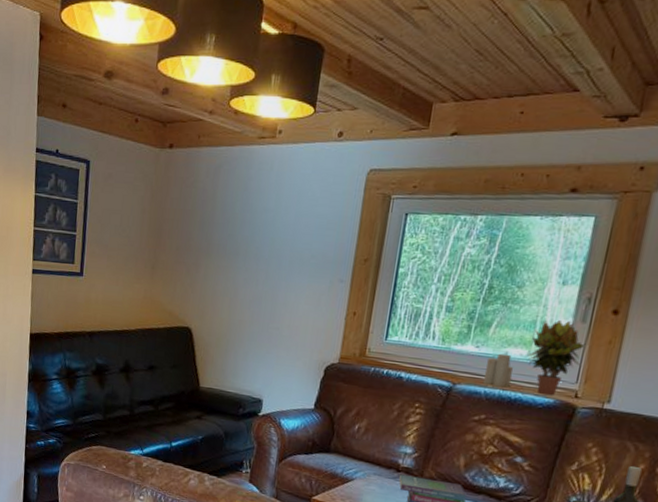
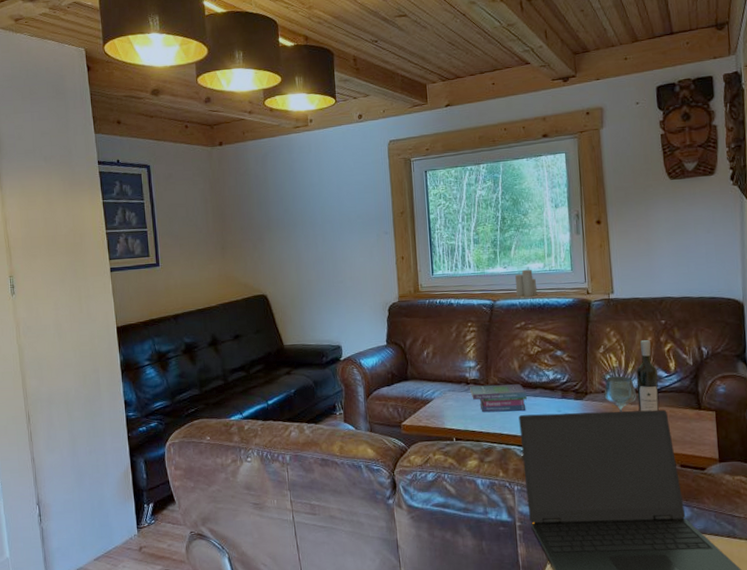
potted plant: present [528,320,586,396] -> none [544,234,585,297]

